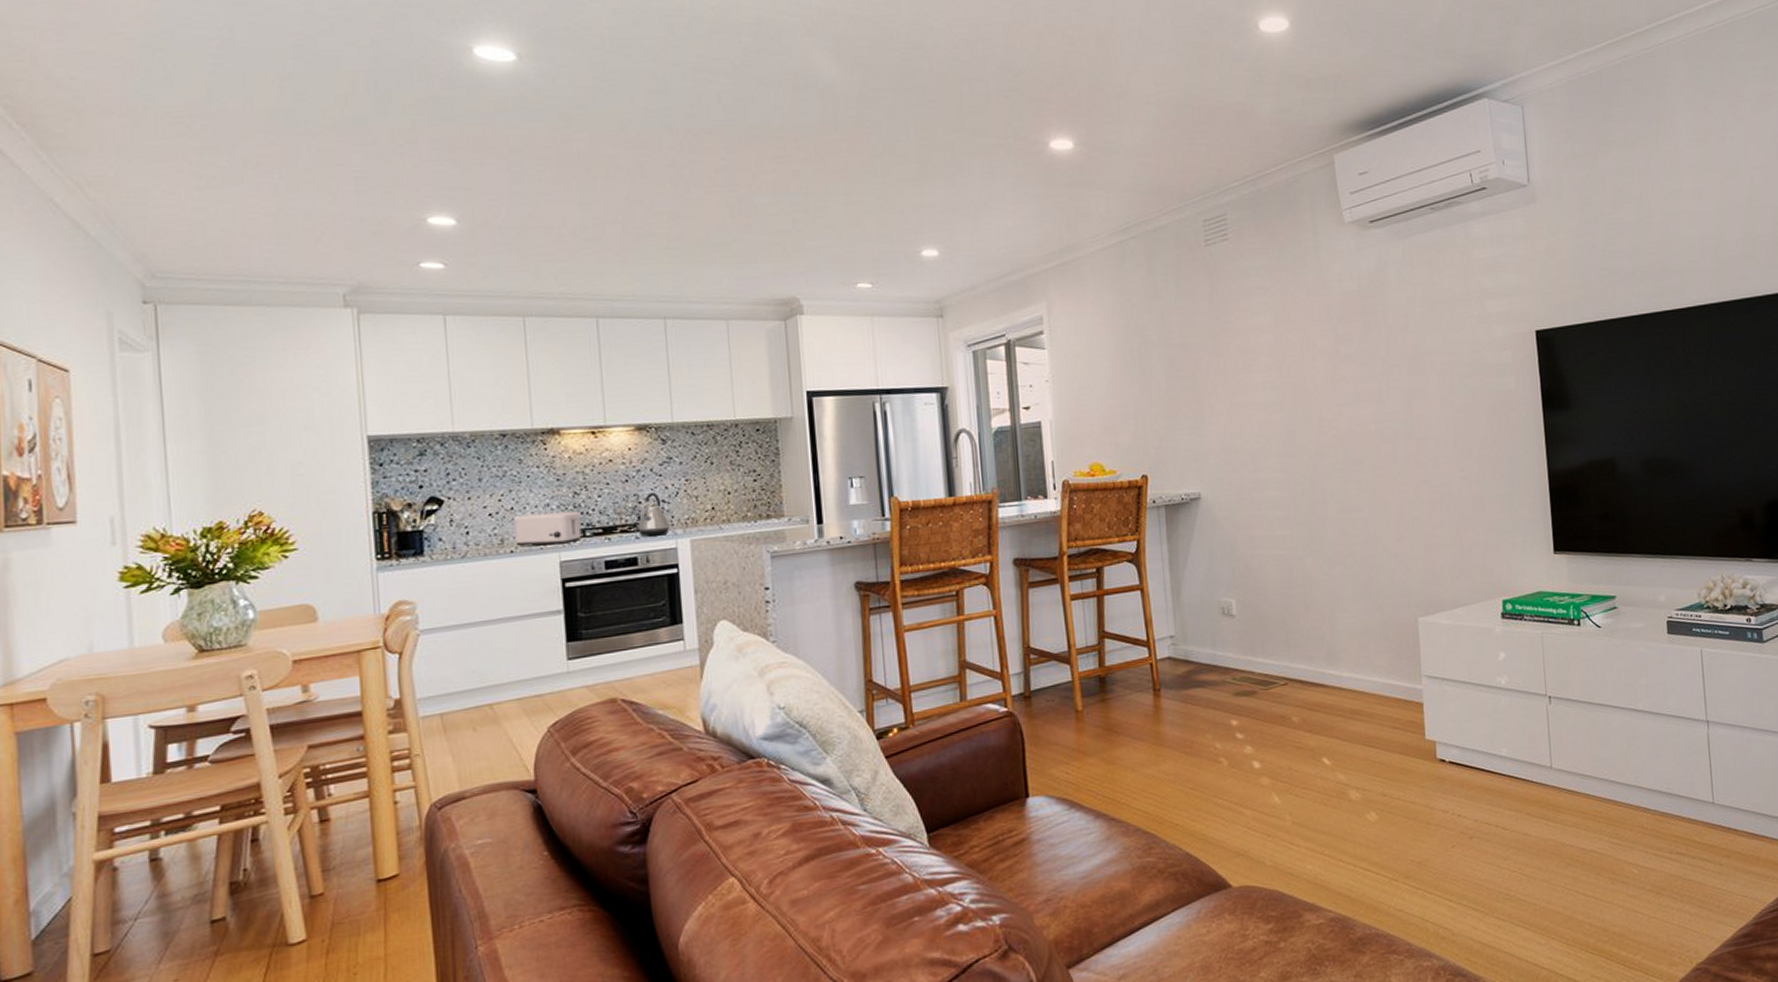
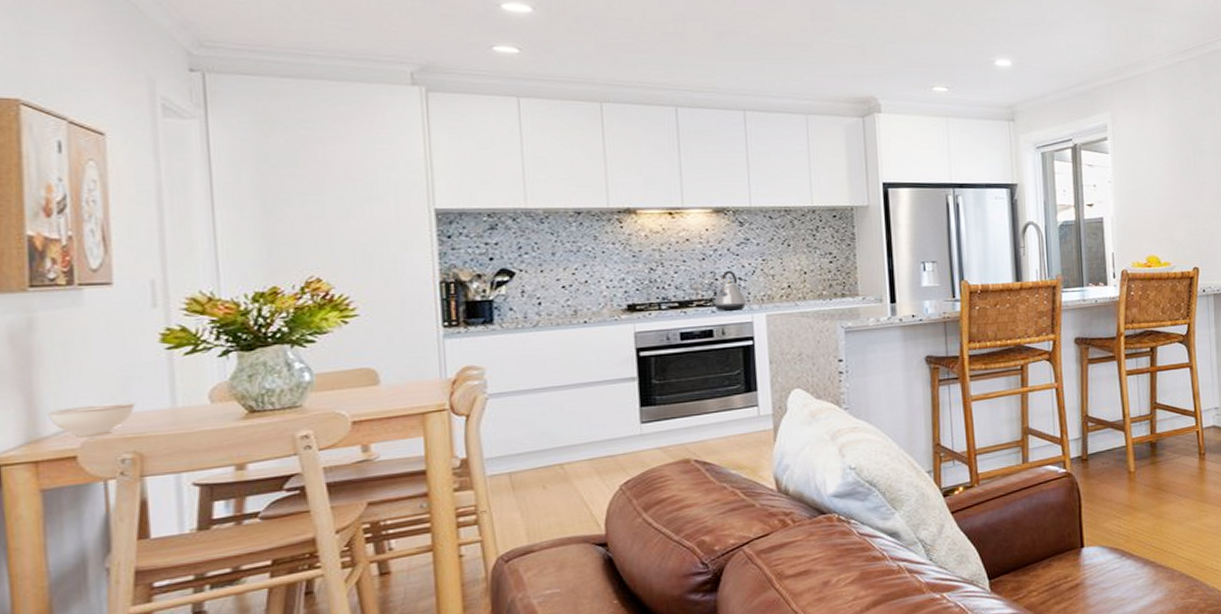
bowl: none [20,643,98,679] -> present [47,402,136,438]
toaster: present [514,511,582,546] -> none [588,285,657,317]

